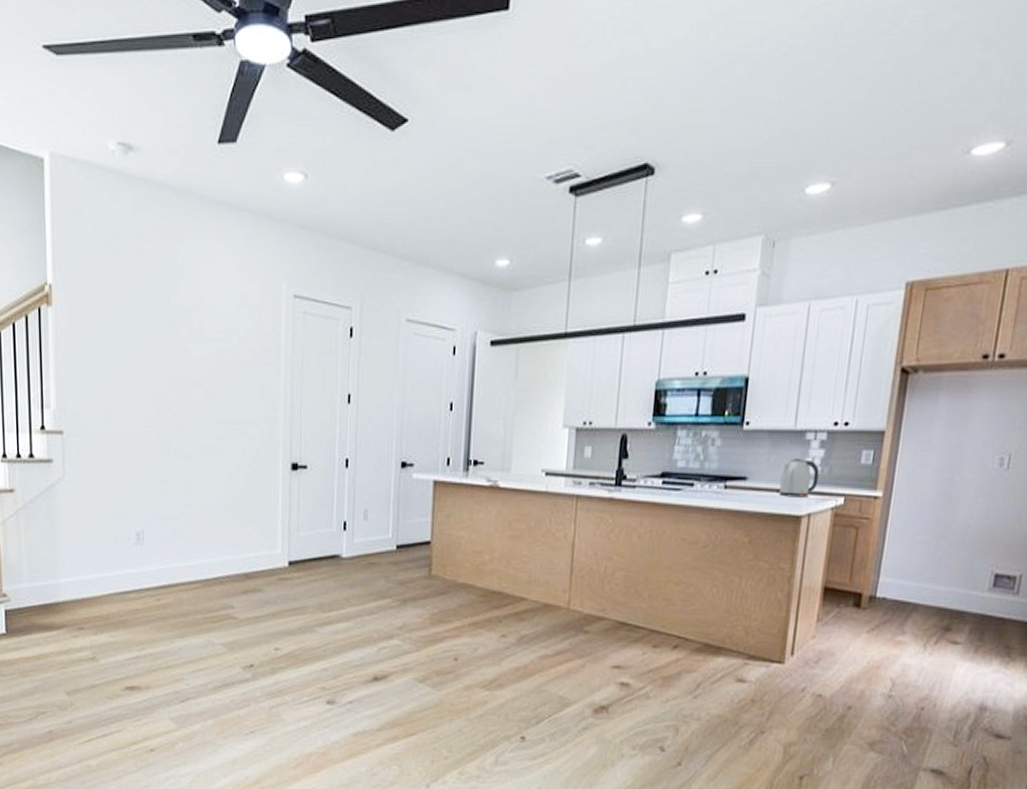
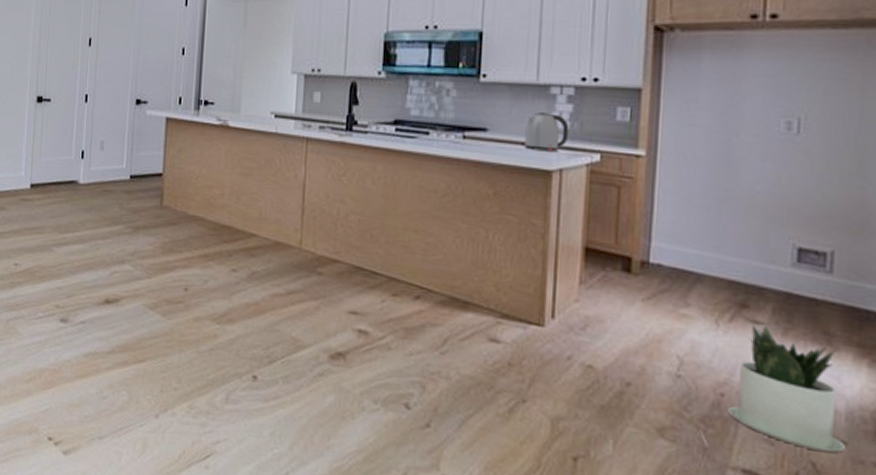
planter: none [925,645,1013,748] -> present [728,325,845,454]

